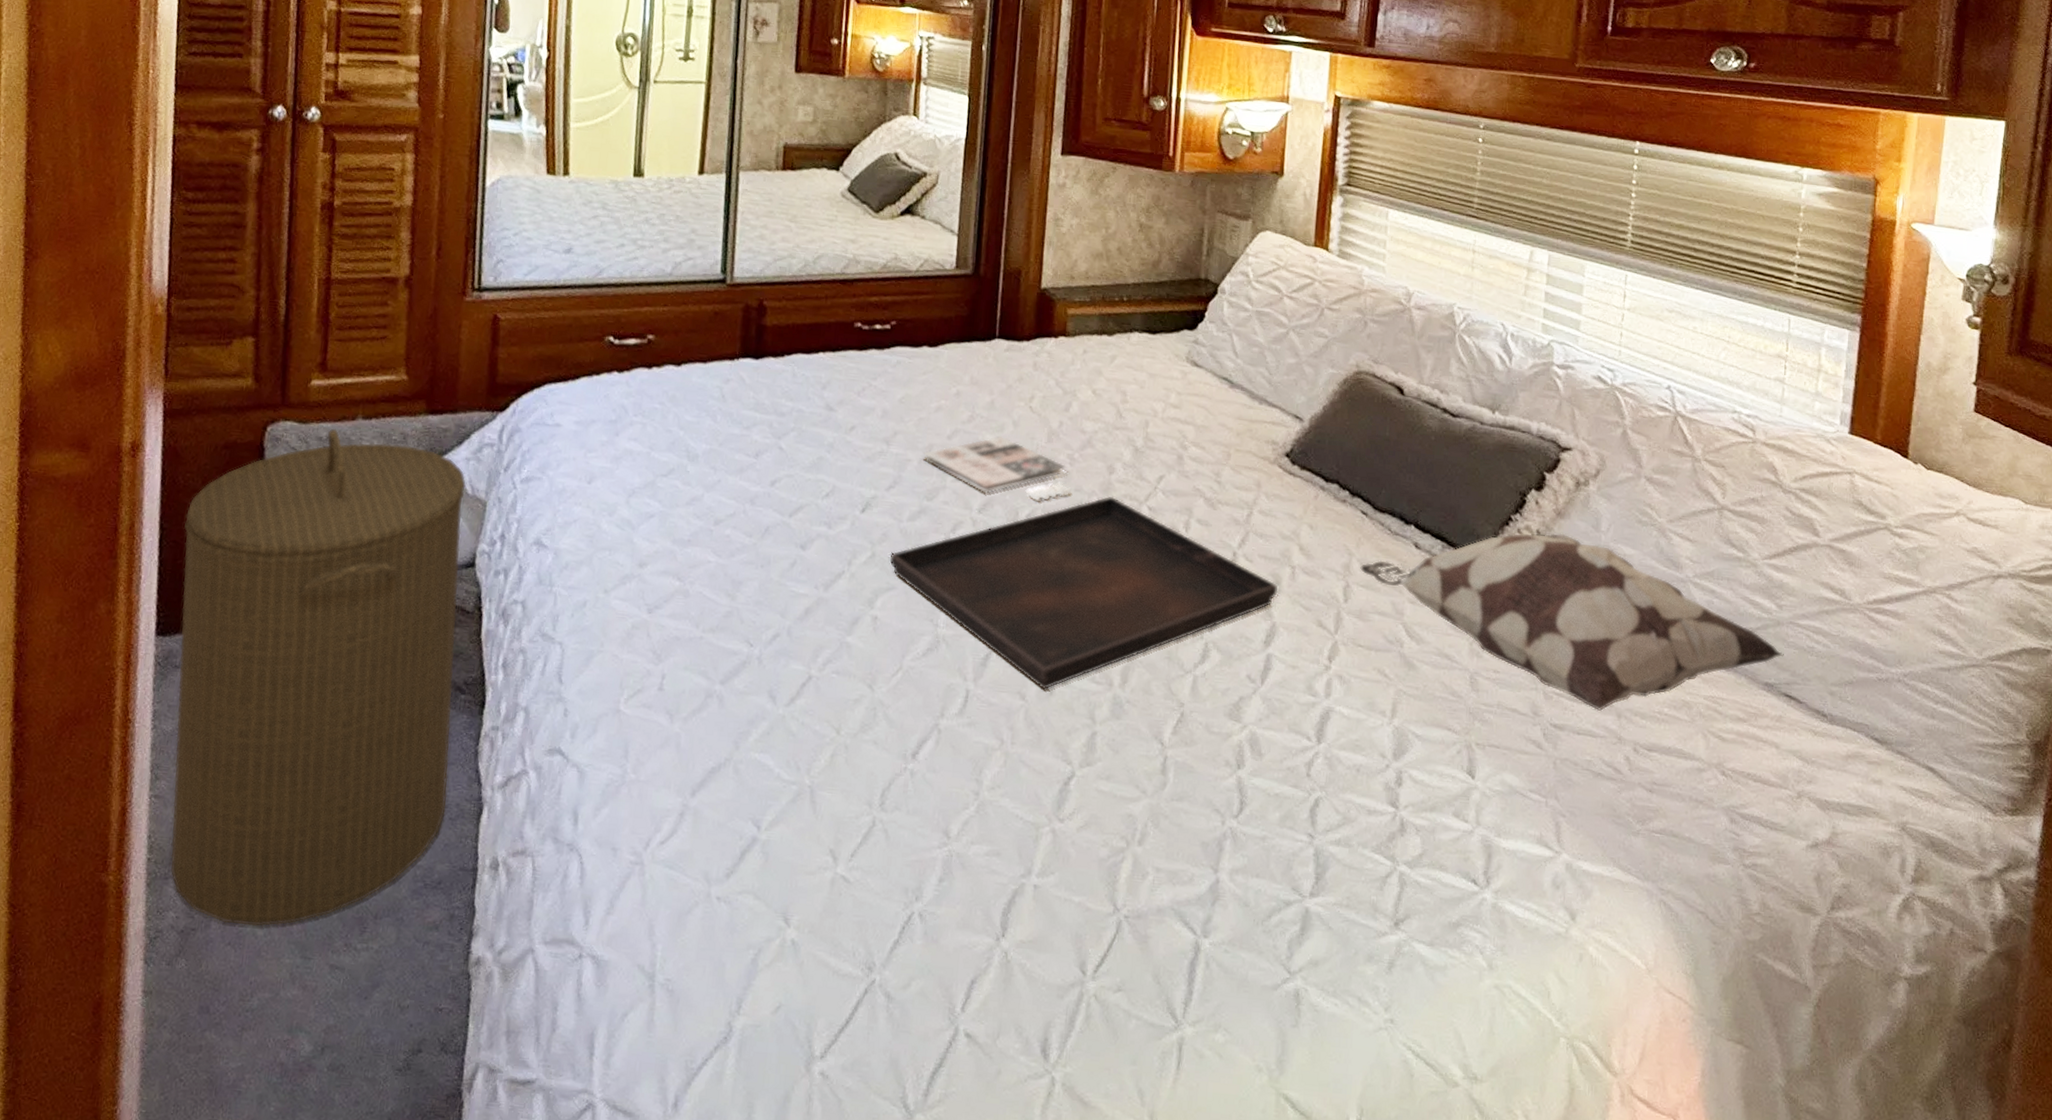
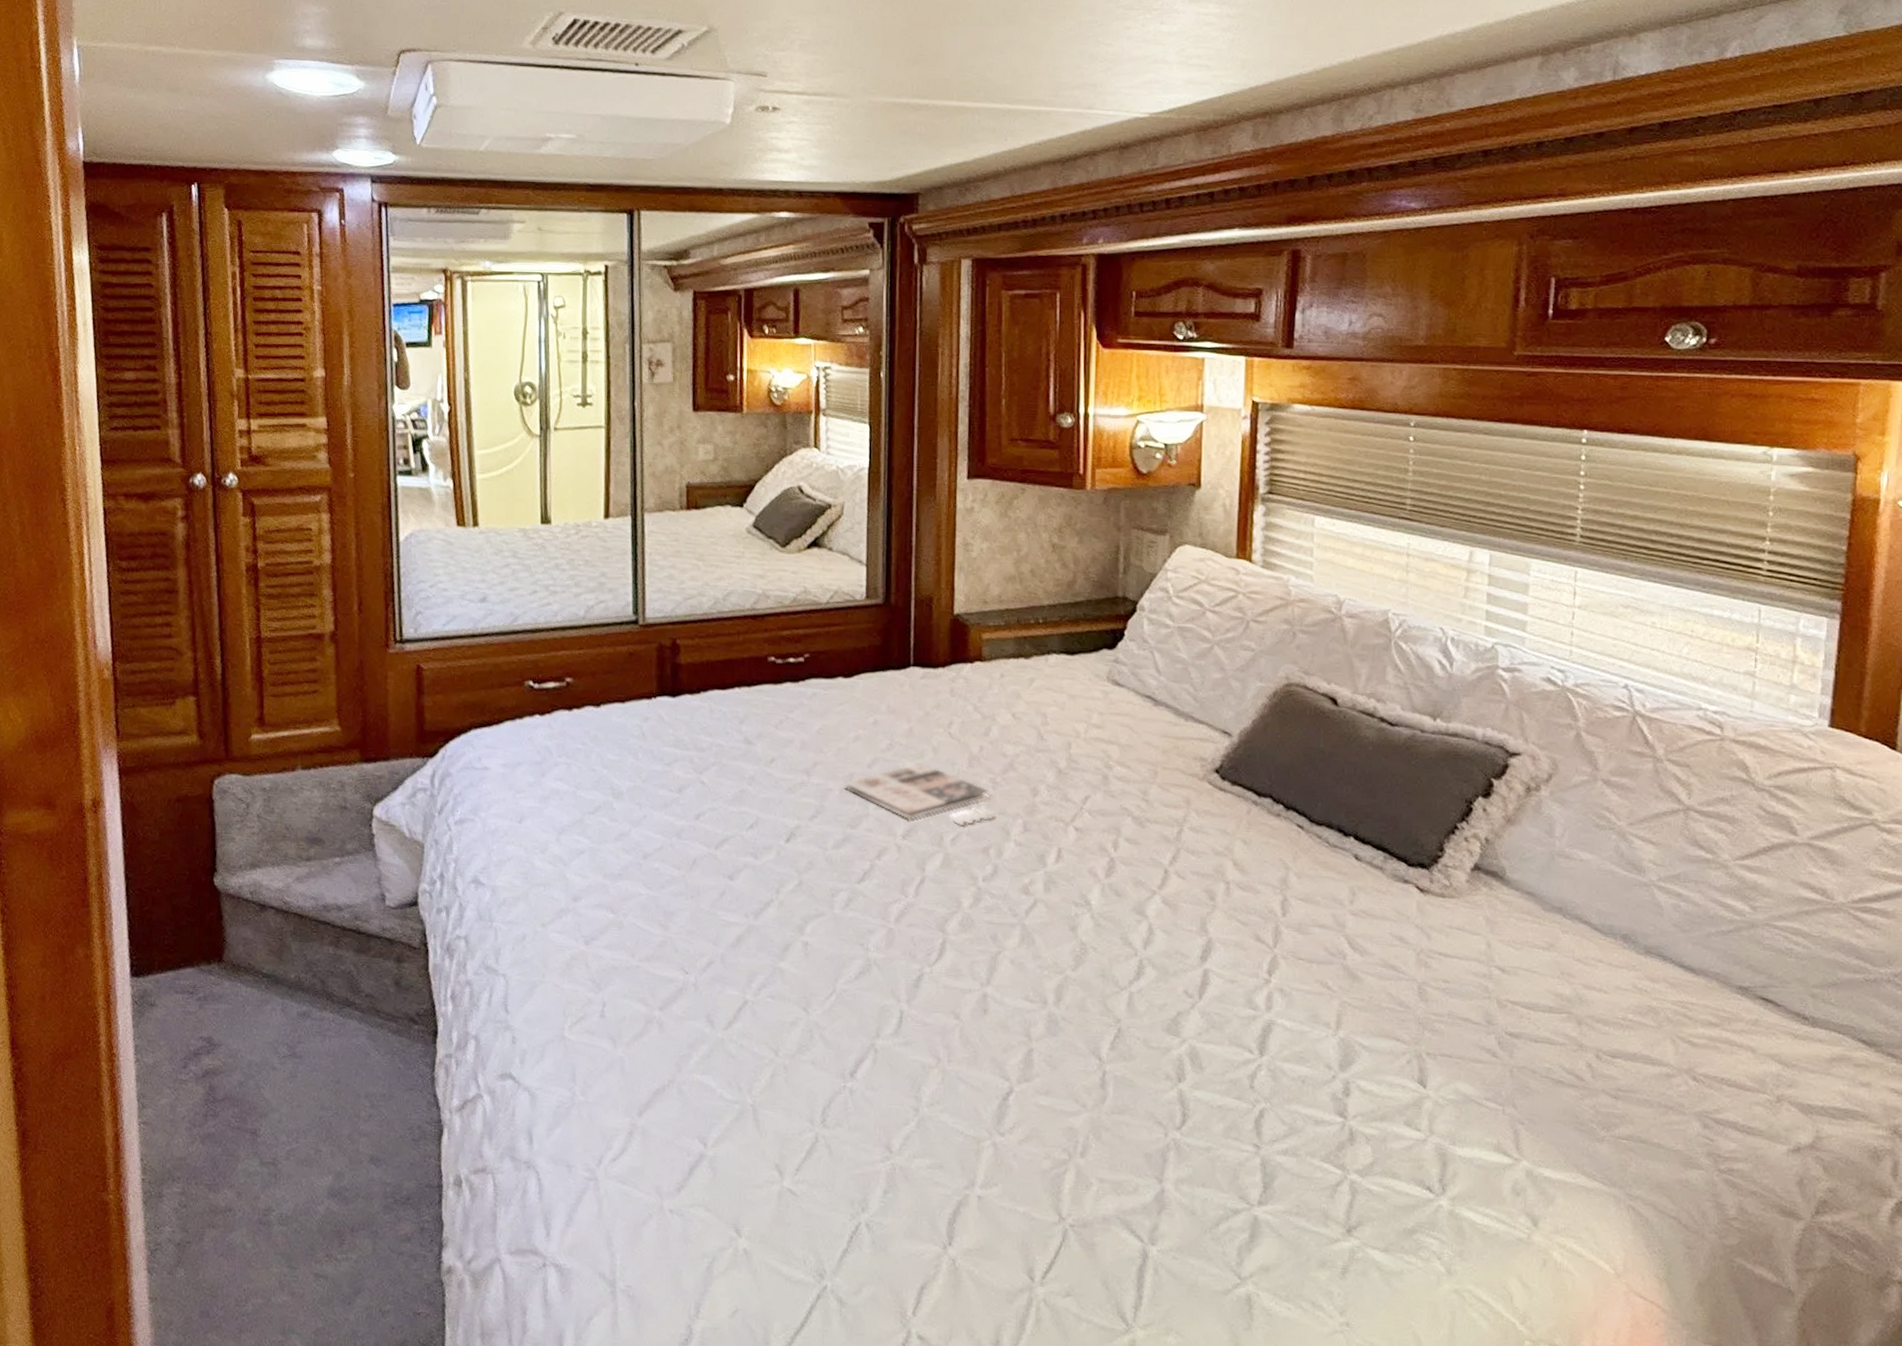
laundry hamper: present [170,428,467,927] -> none [146,779,409,1240]
serving tray: present [890,496,1278,690] -> none [818,818,1213,1009]
decorative pillow: present [1360,533,1784,712] -> none [1298,840,1759,1019]

